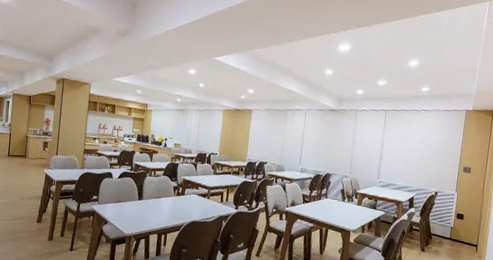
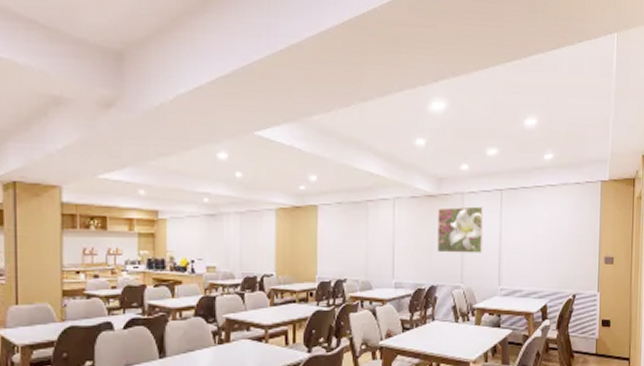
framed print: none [334,119,371,154] -> present [437,206,483,253]

